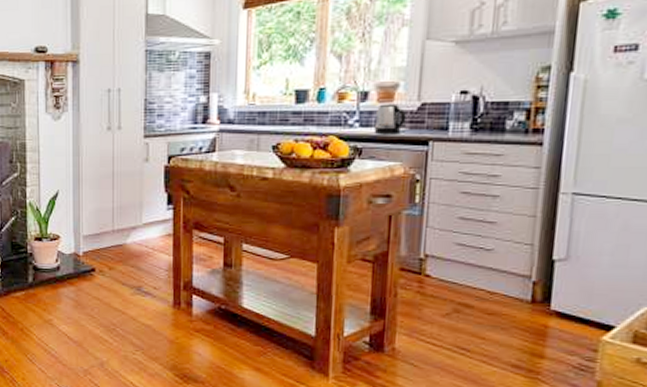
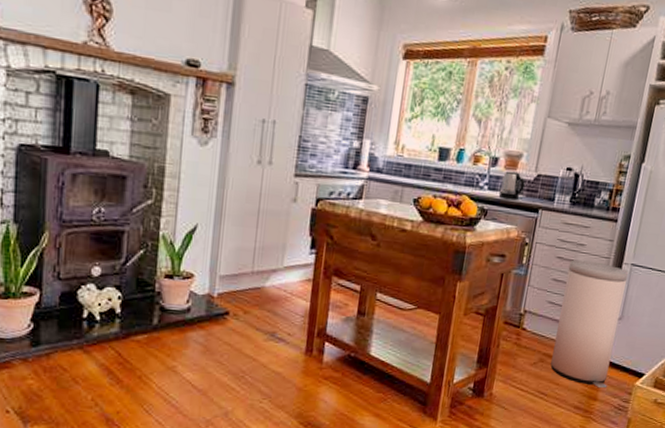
pedal bin: none [470,194,570,344] -> present [550,260,629,389]

